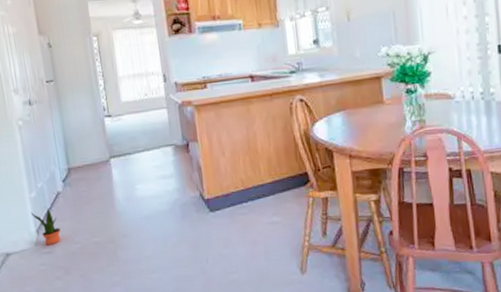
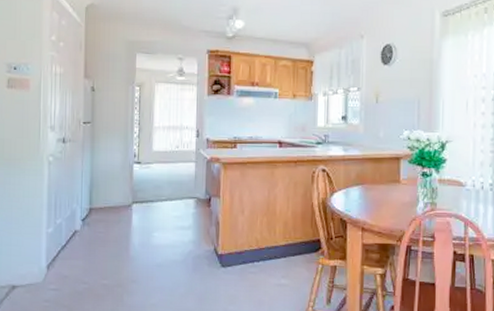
potted plant: present [31,209,61,246] -> none [45,246,71,283]

